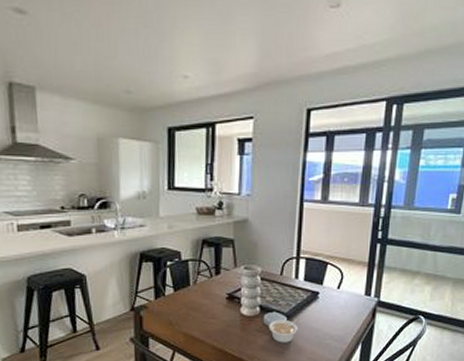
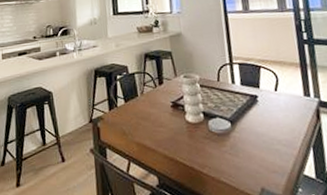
legume: present [268,319,299,343] -> none [214,124,244,150]

